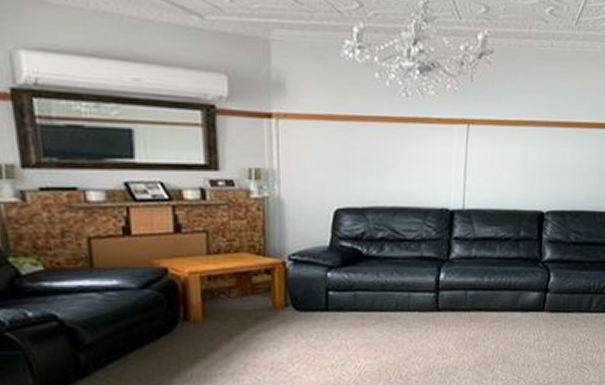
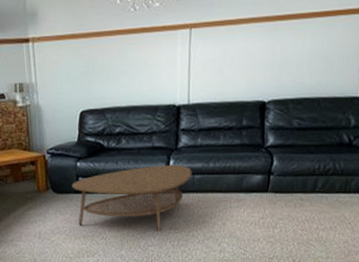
coffee table: none [319,278,465,357] -> present [72,164,192,231]

